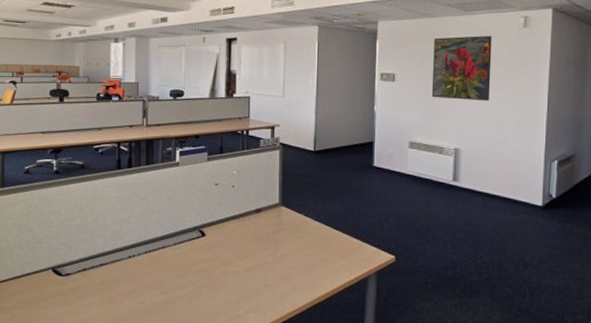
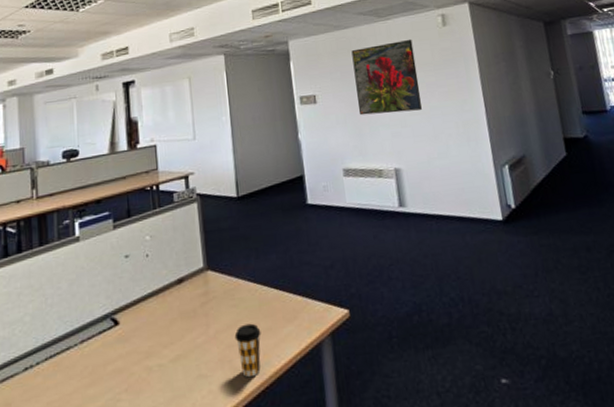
coffee cup: none [297,253,320,294] -> present [234,323,261,378]

